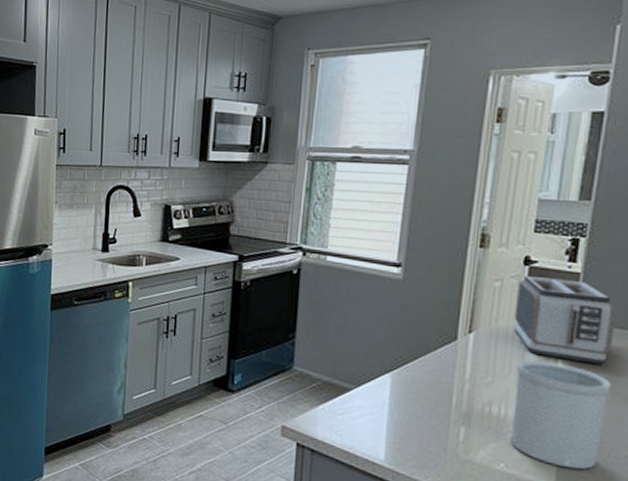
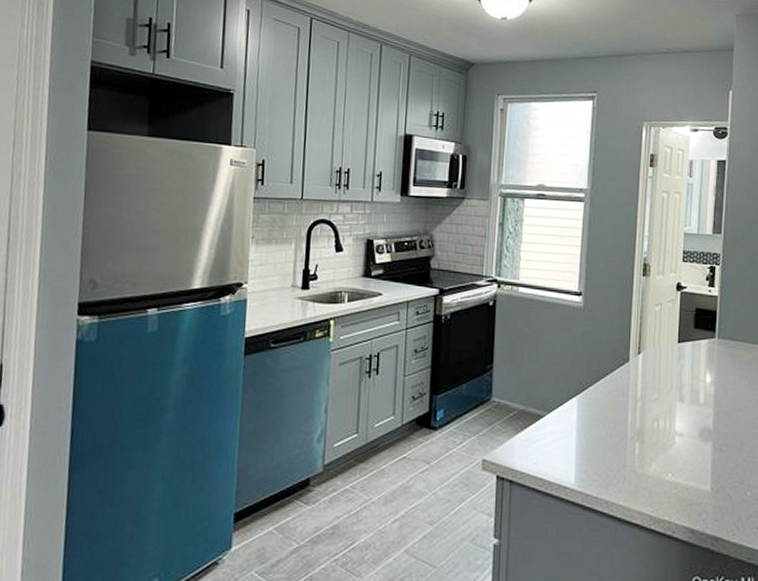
utensil holder: present [511,360,611,470] -> none [676,376,745,472]
toaster: present [513,275,617,365] -> none [672,299,745,375]

